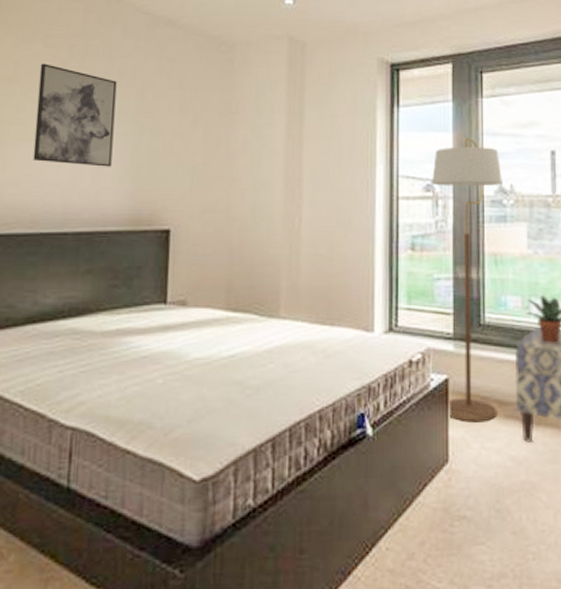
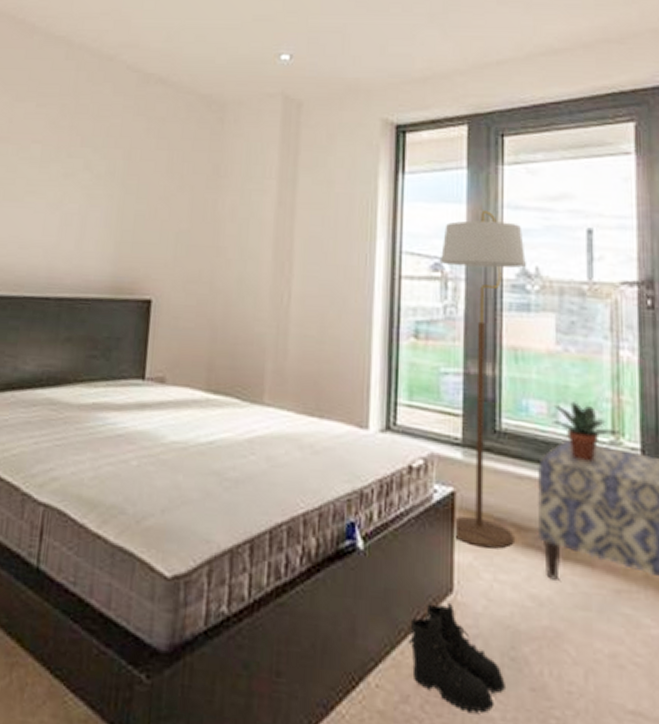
wall art: present [33,63,117,167] -> none [20,123,105,231]
boots: none [412,471,492,559] -> present [408,602,505,714]

